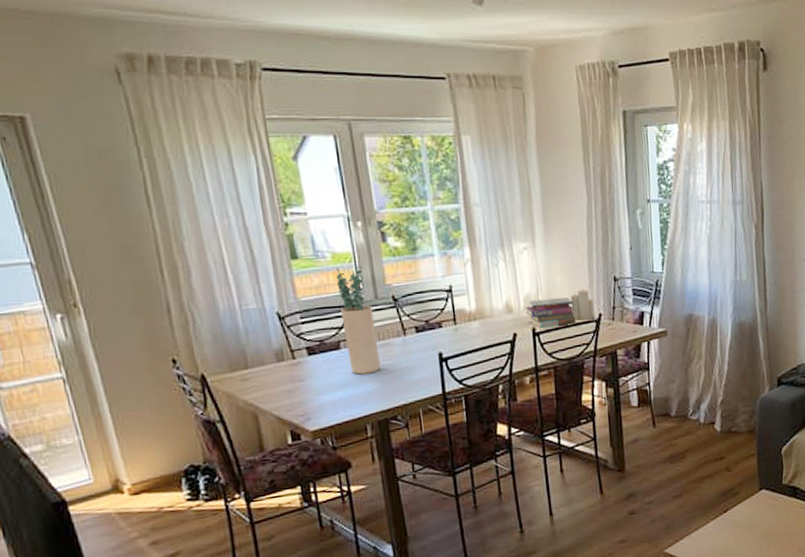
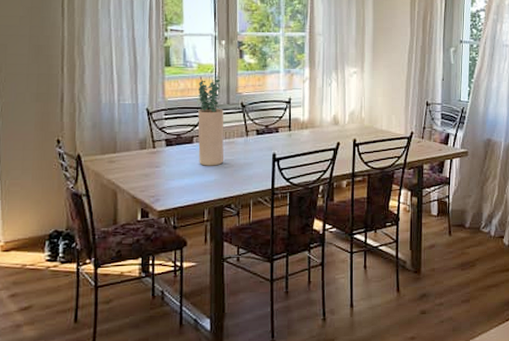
books: present [525,298,576,329] -> none [349,116,391,141]
candle: present [570,289,596,321] -> none [388,110,408,137]

